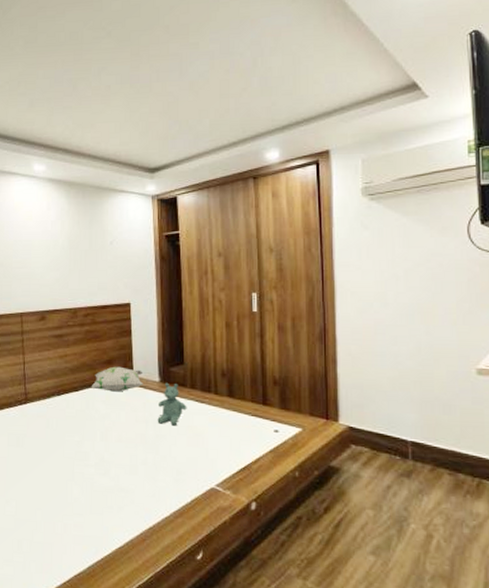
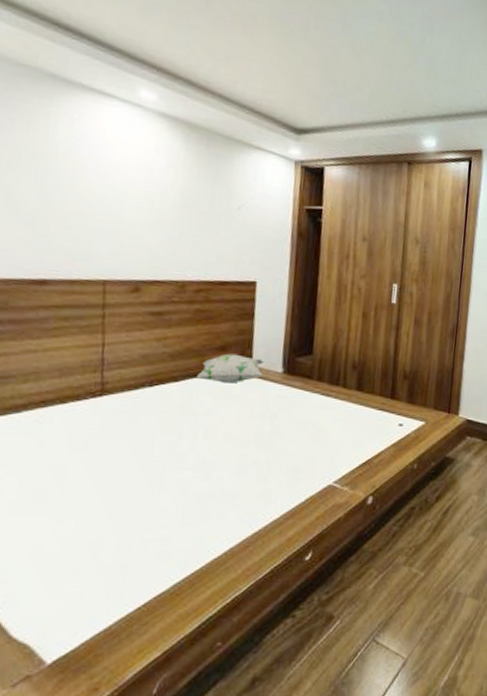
stuffed bear: present [157,382,187,426] -> none [275,373,311,421]

